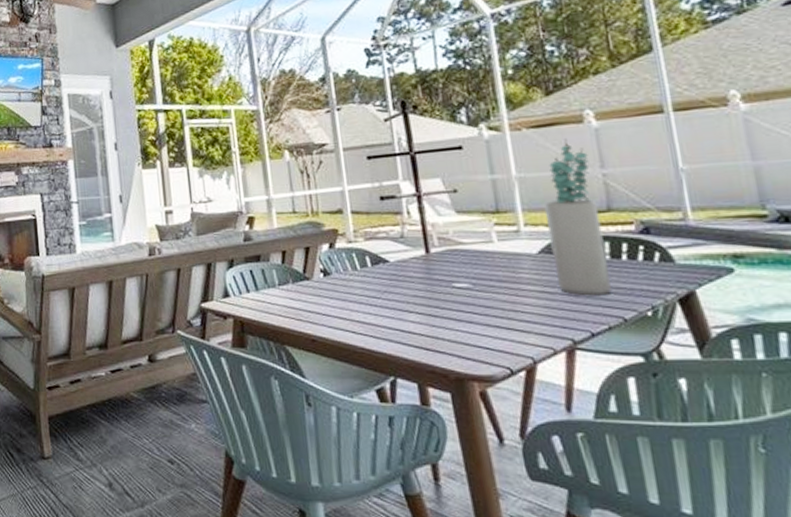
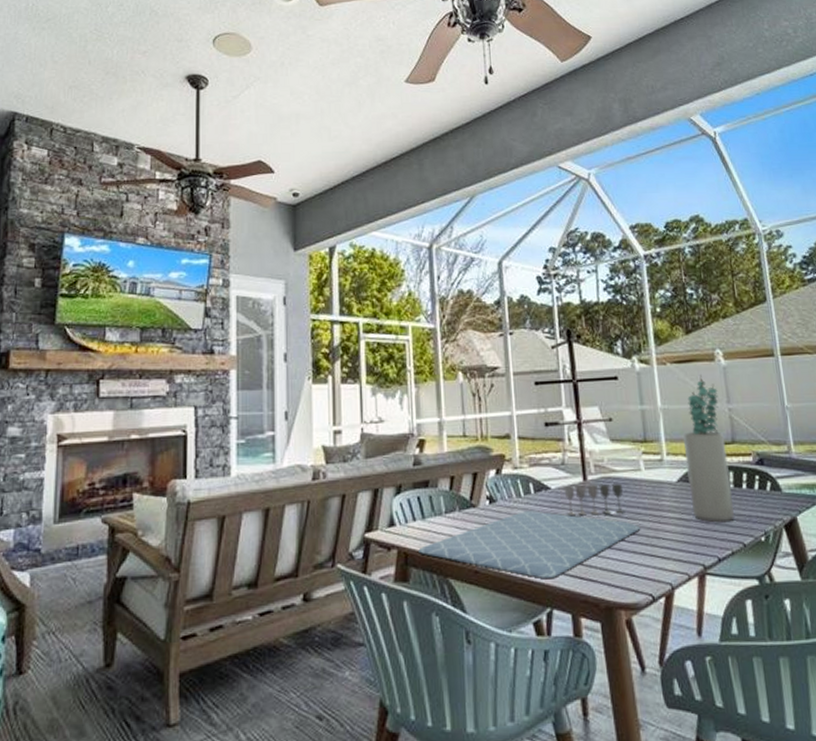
placemat: none [254,283,495,349] -> present [418,511,641,579]
wine glass: none [404,255,475,289] -> present [564,483,624,516]

